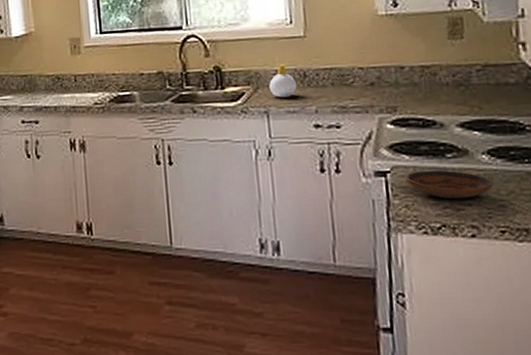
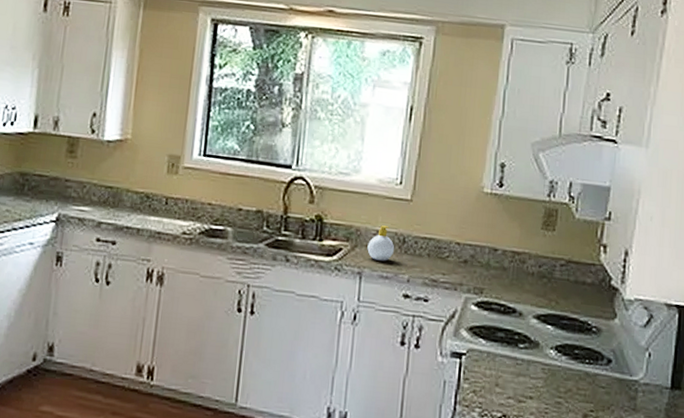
bowl: present [405,169,494,199] -> none [478,357,556,391]

